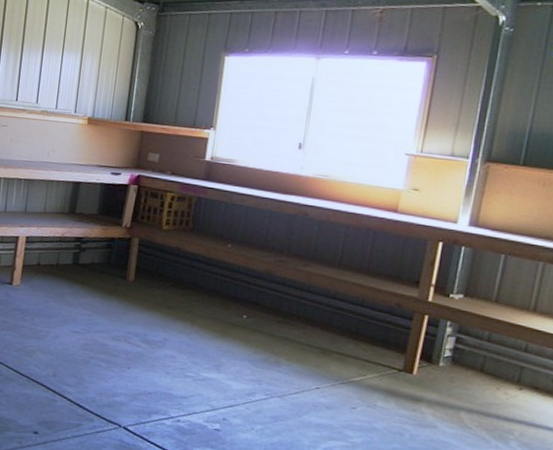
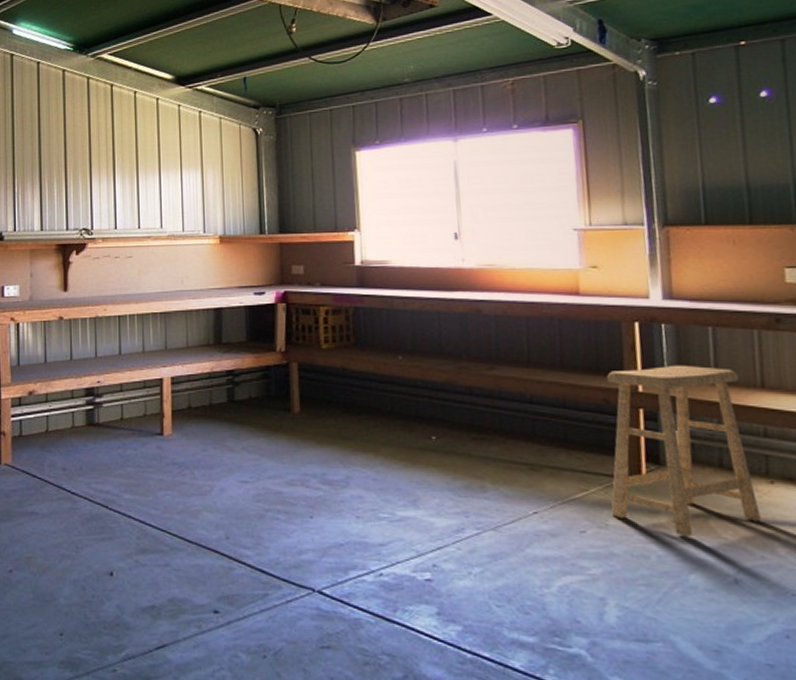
stool: none [380,281,517,423] -> present [607,364,761,536]

